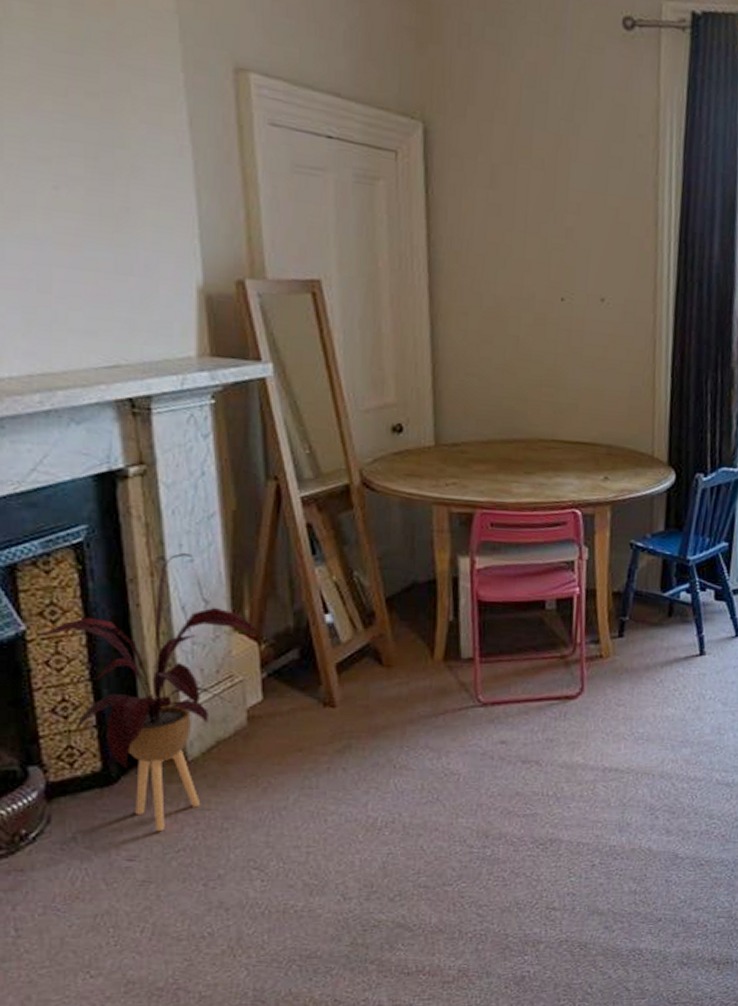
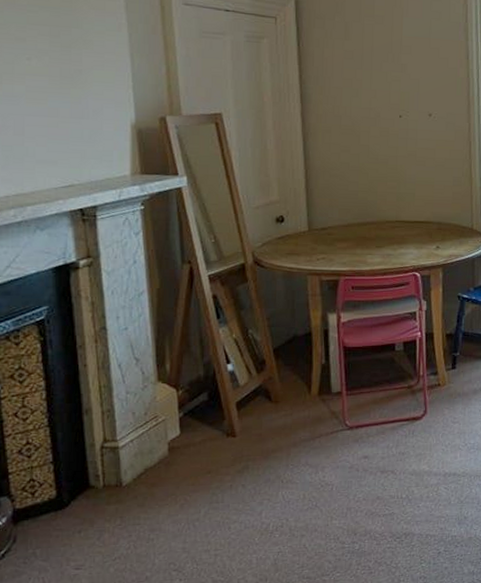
house plant: present [35,552,257,832] -> none [7,323,176,545]

